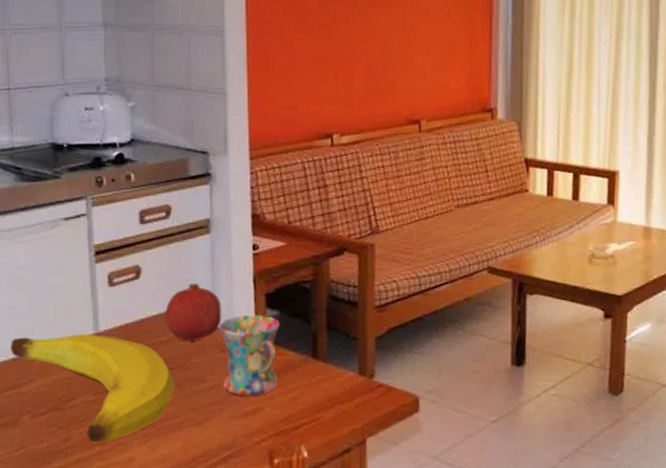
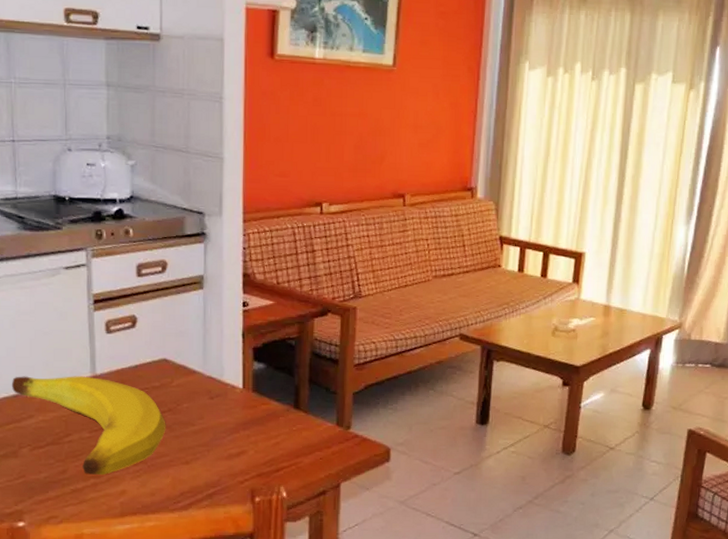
fruit: present [165,284,222,341] -> none [158,335,212,387]
mug: present [218,315,280,396] -> none [208,366,266,440]

